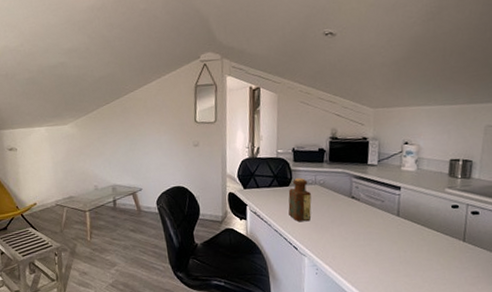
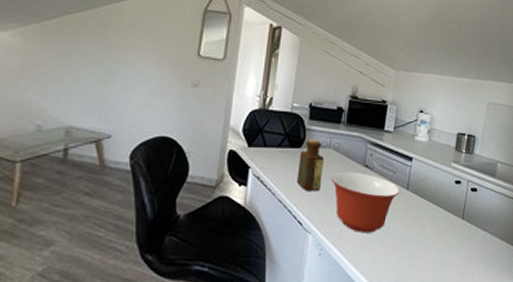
mixing bowl: none [319,203,391,256] -> present [330,172,400,233]

